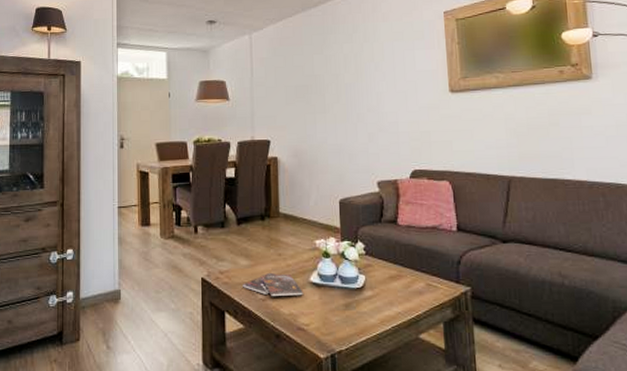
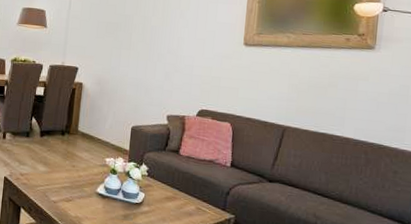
booklet: present [243,272,303,297] -> none [38,180,90,203]

